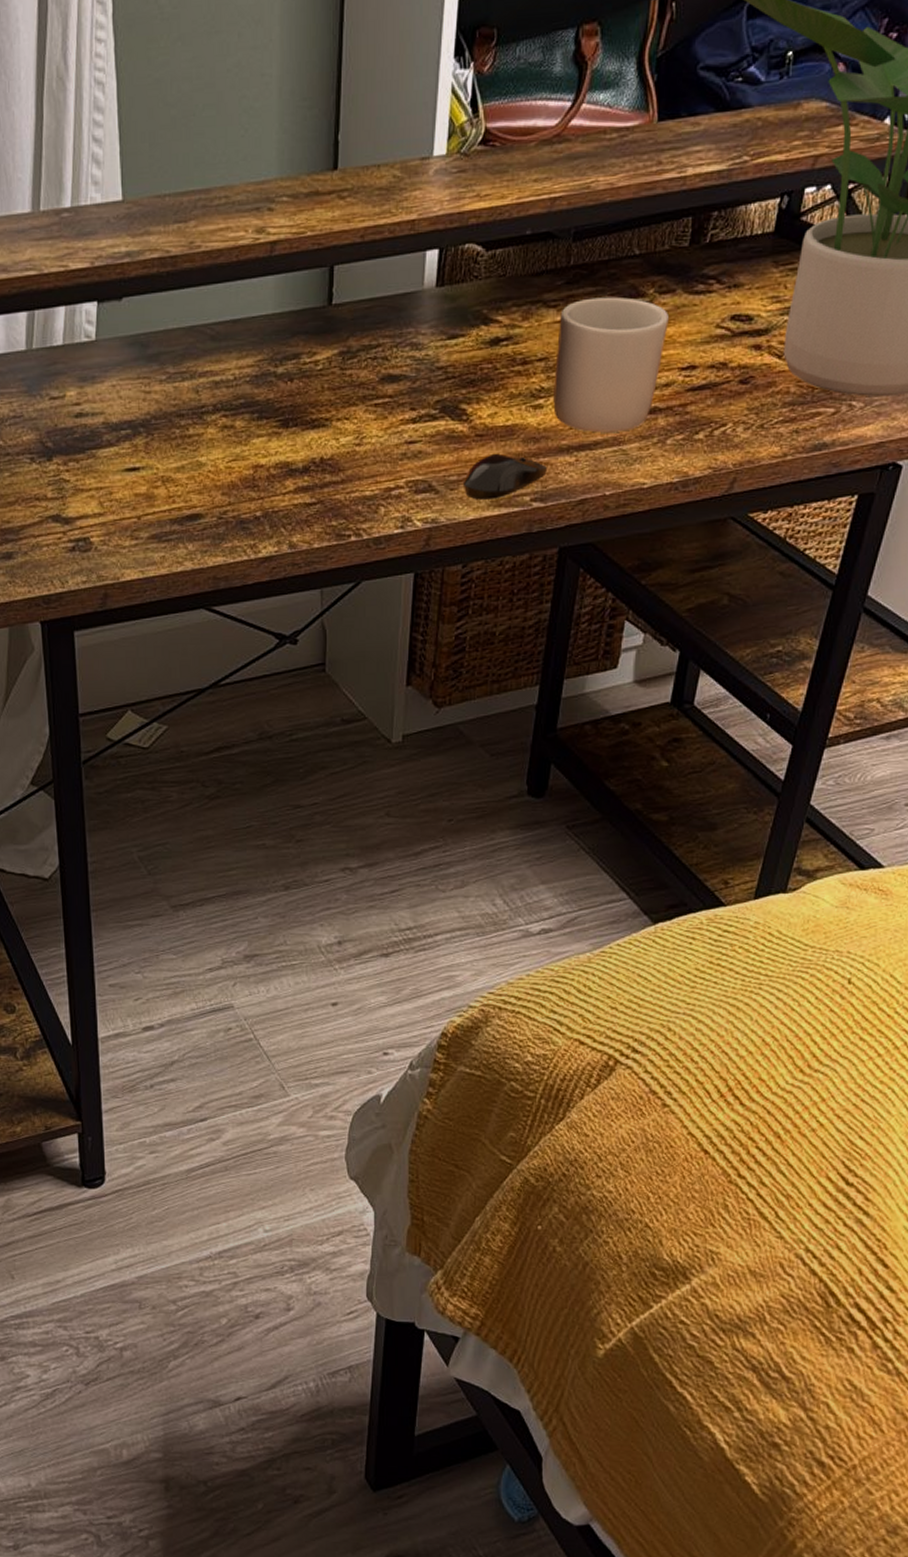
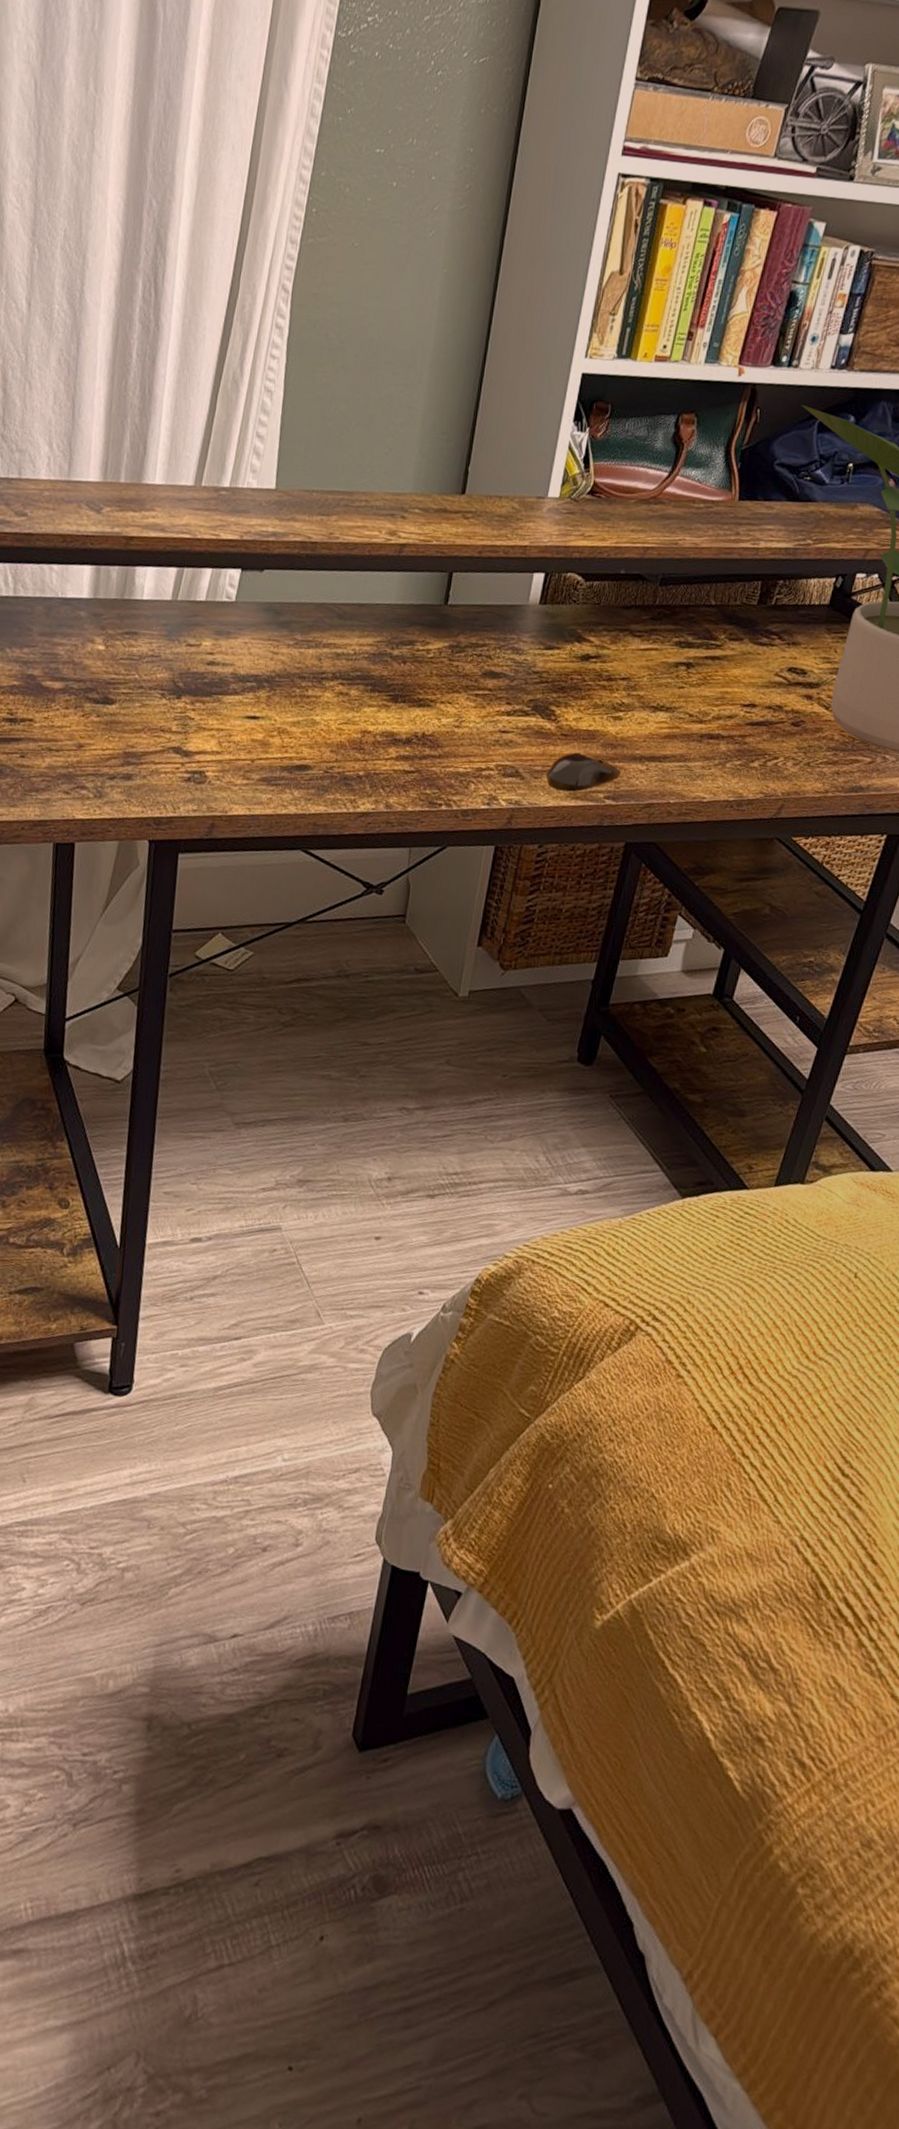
mug: present [553,296,669,433] -> none [631,634,736,751]

